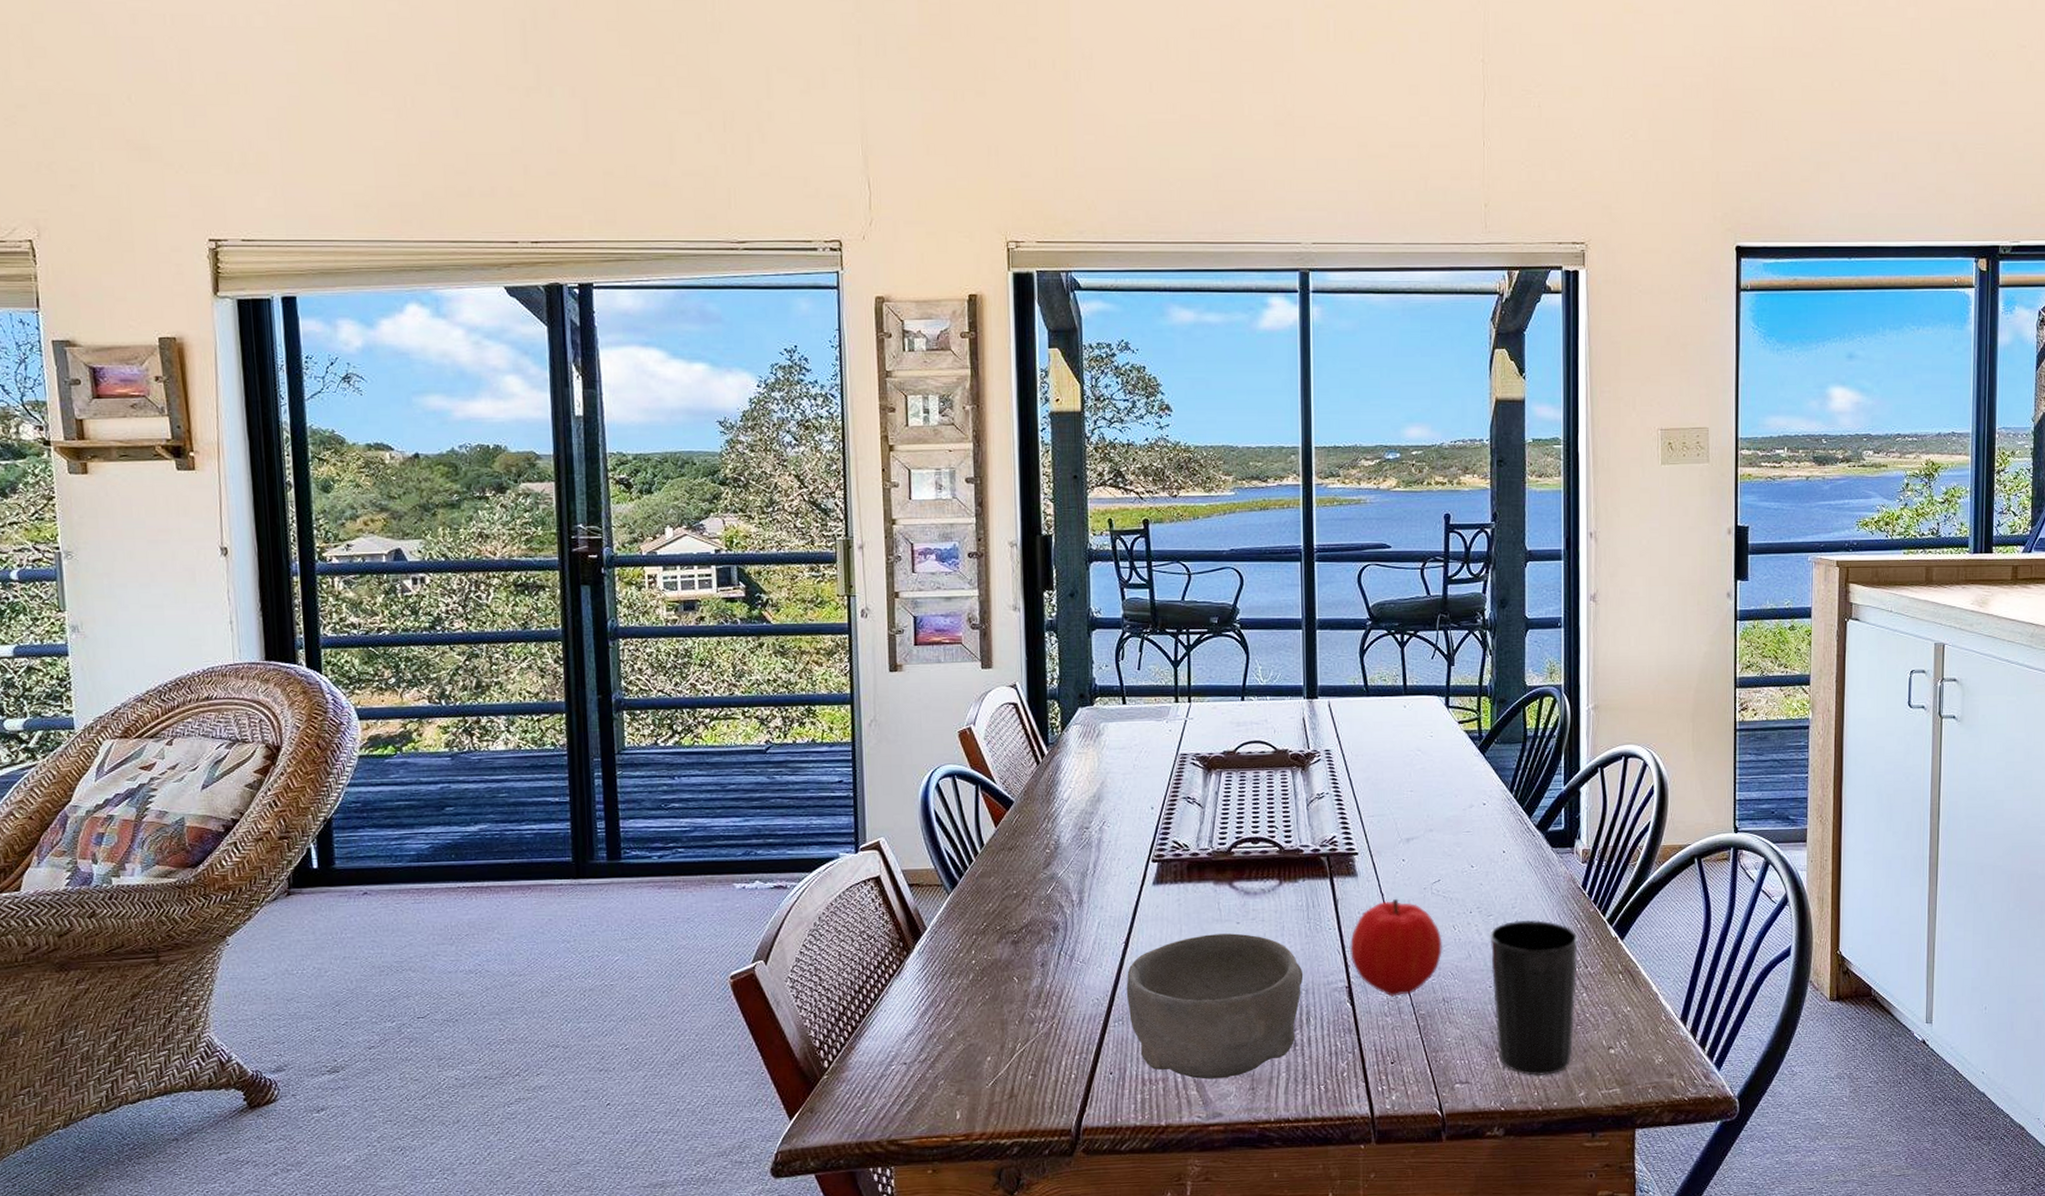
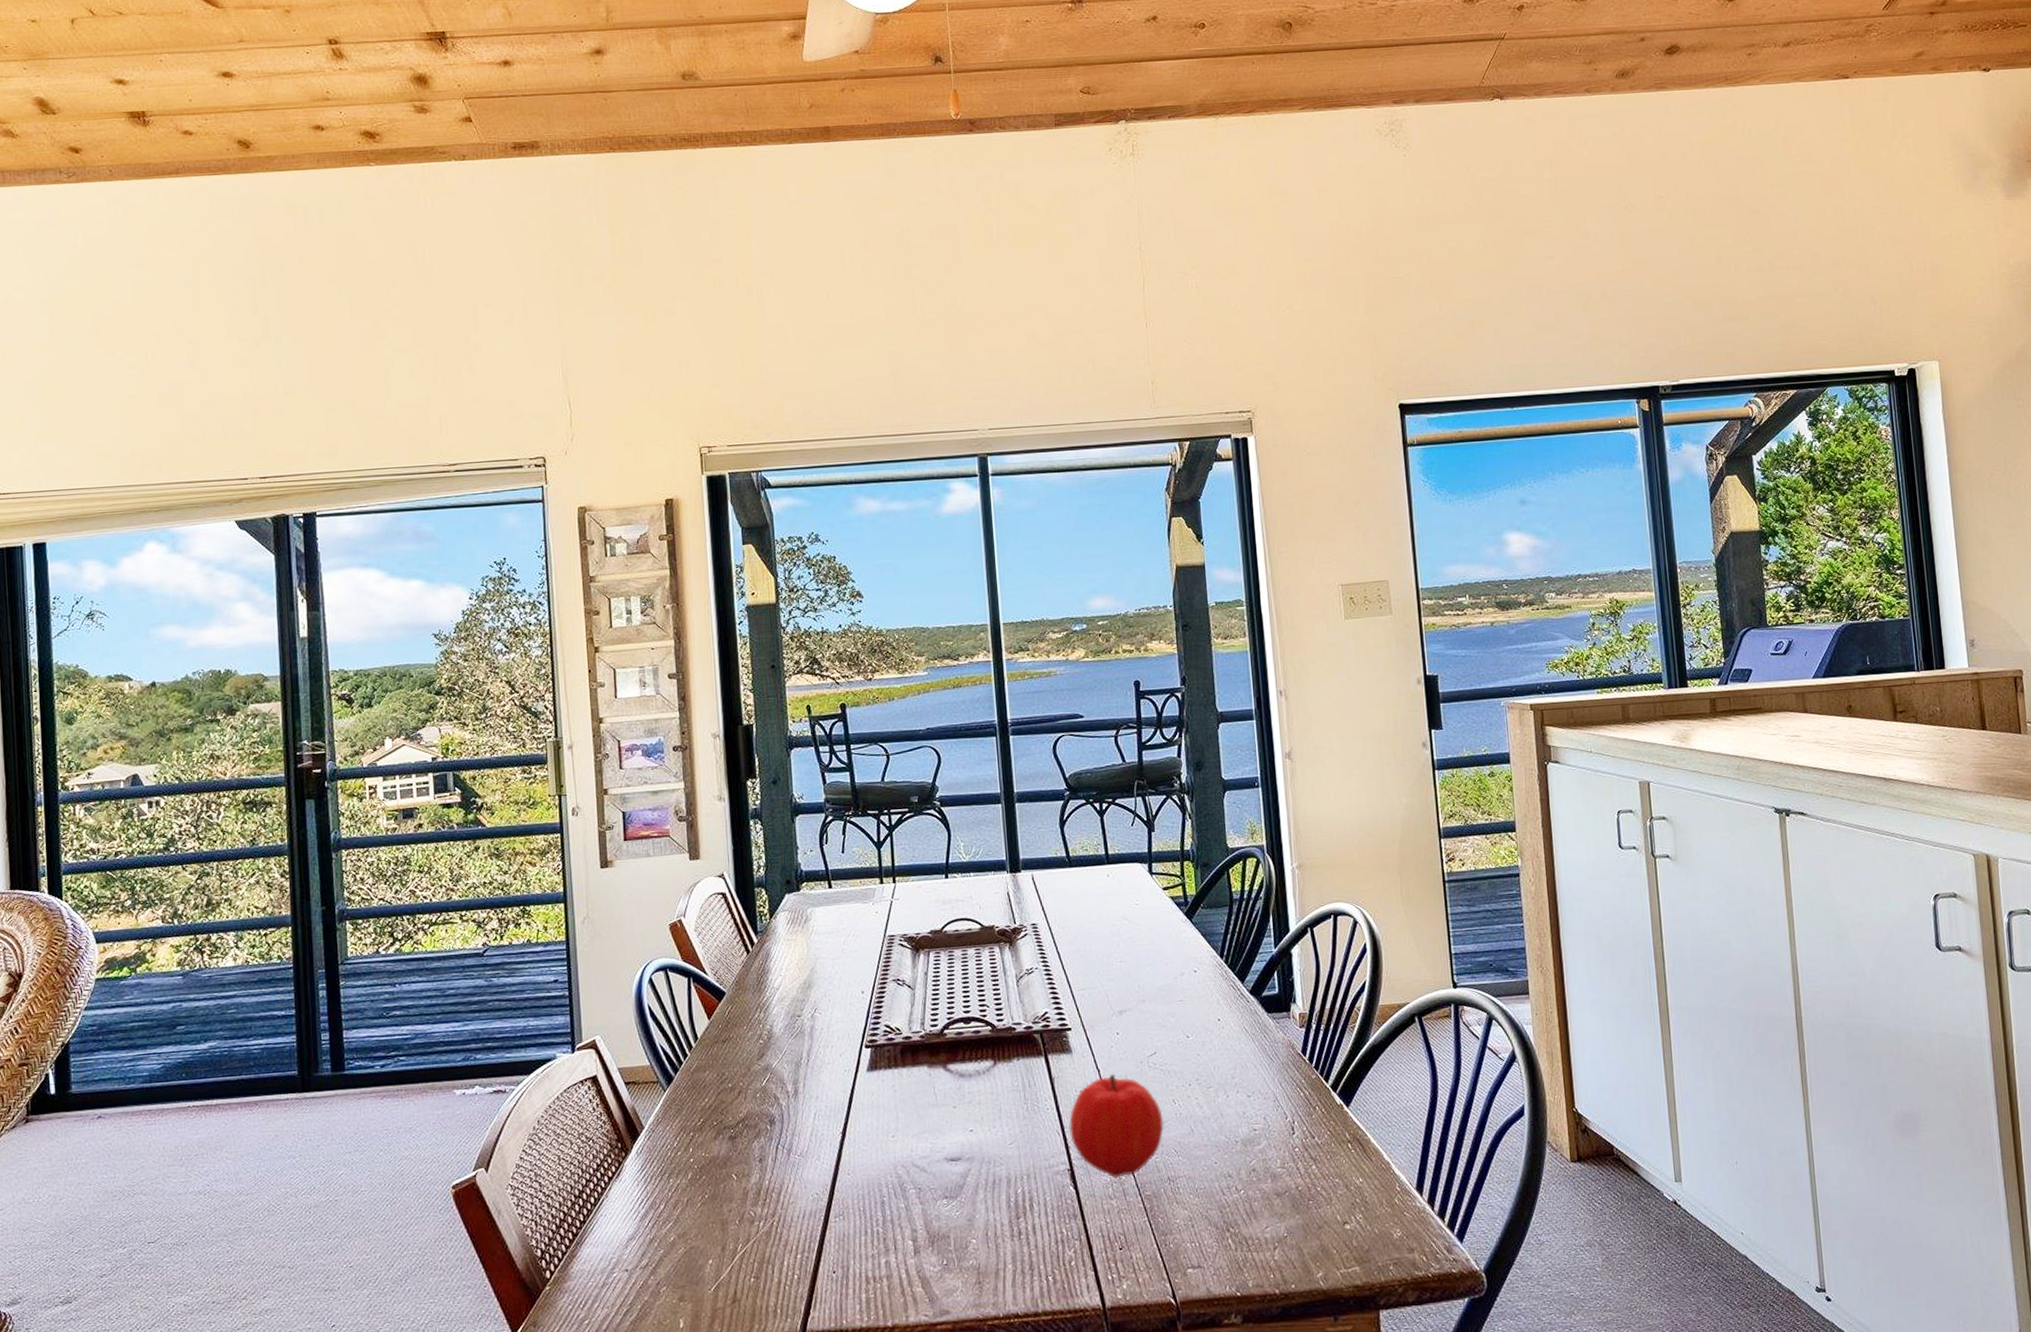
bowl: present [1126,933,1304,1079] -> none [845,1118,1024,1275]
cup: present [1490,919,1578,1076] -> none [1211,1089,1307,1257]

